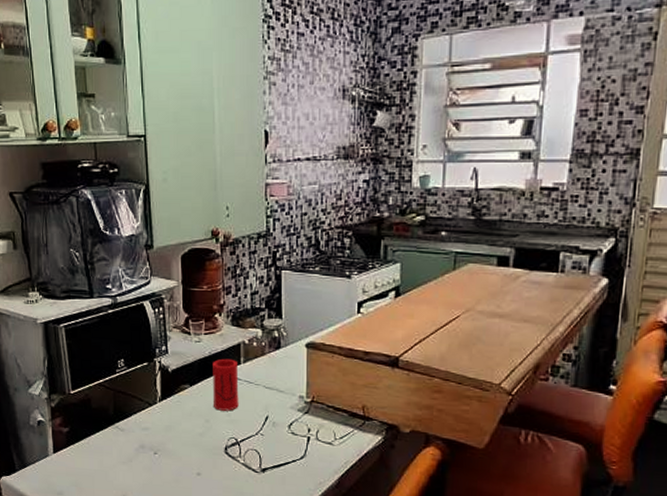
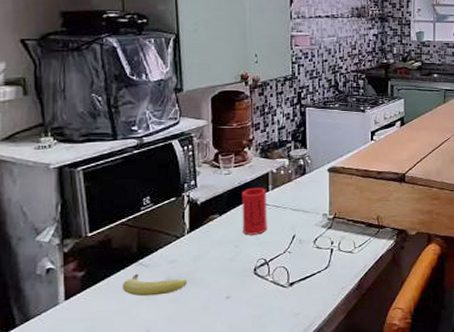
fruit: none [101,436,159,462] -> present [122,273,187,297]

